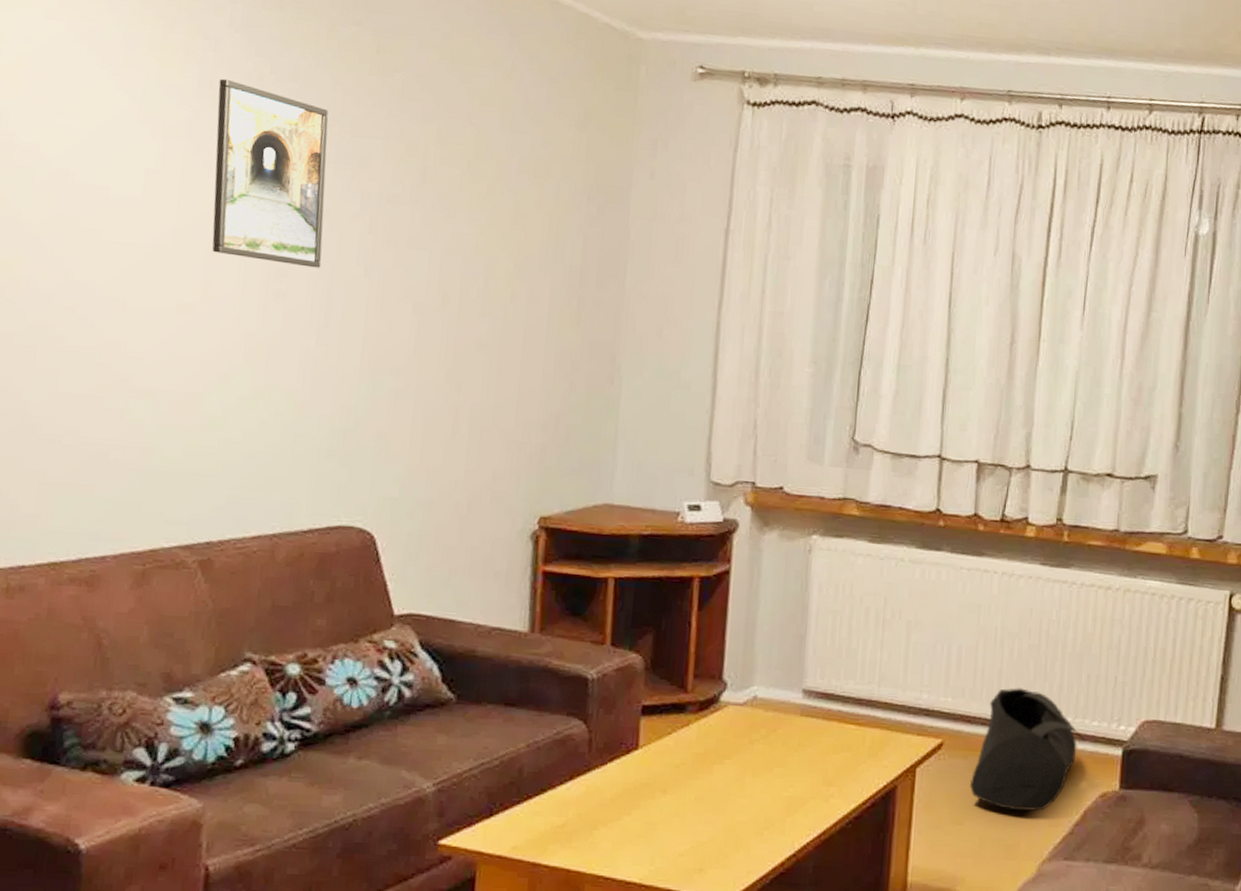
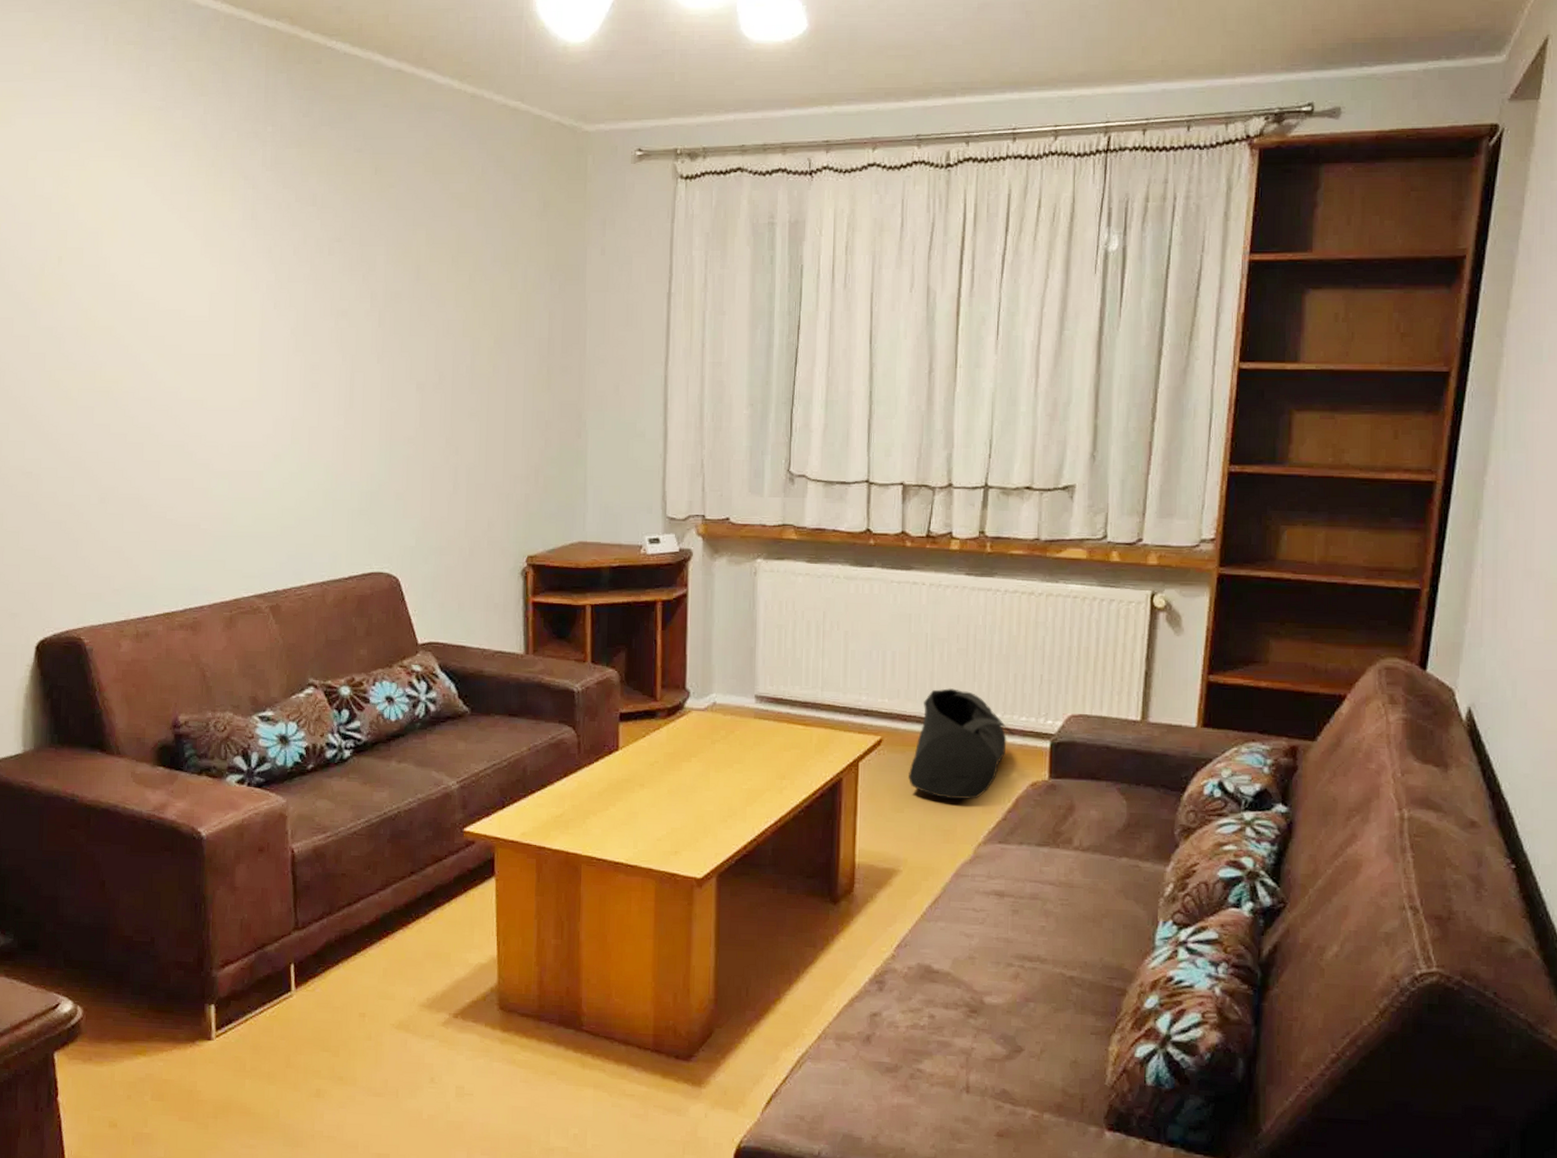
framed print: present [212,78,329,268] -> none [257,210,344,360]

